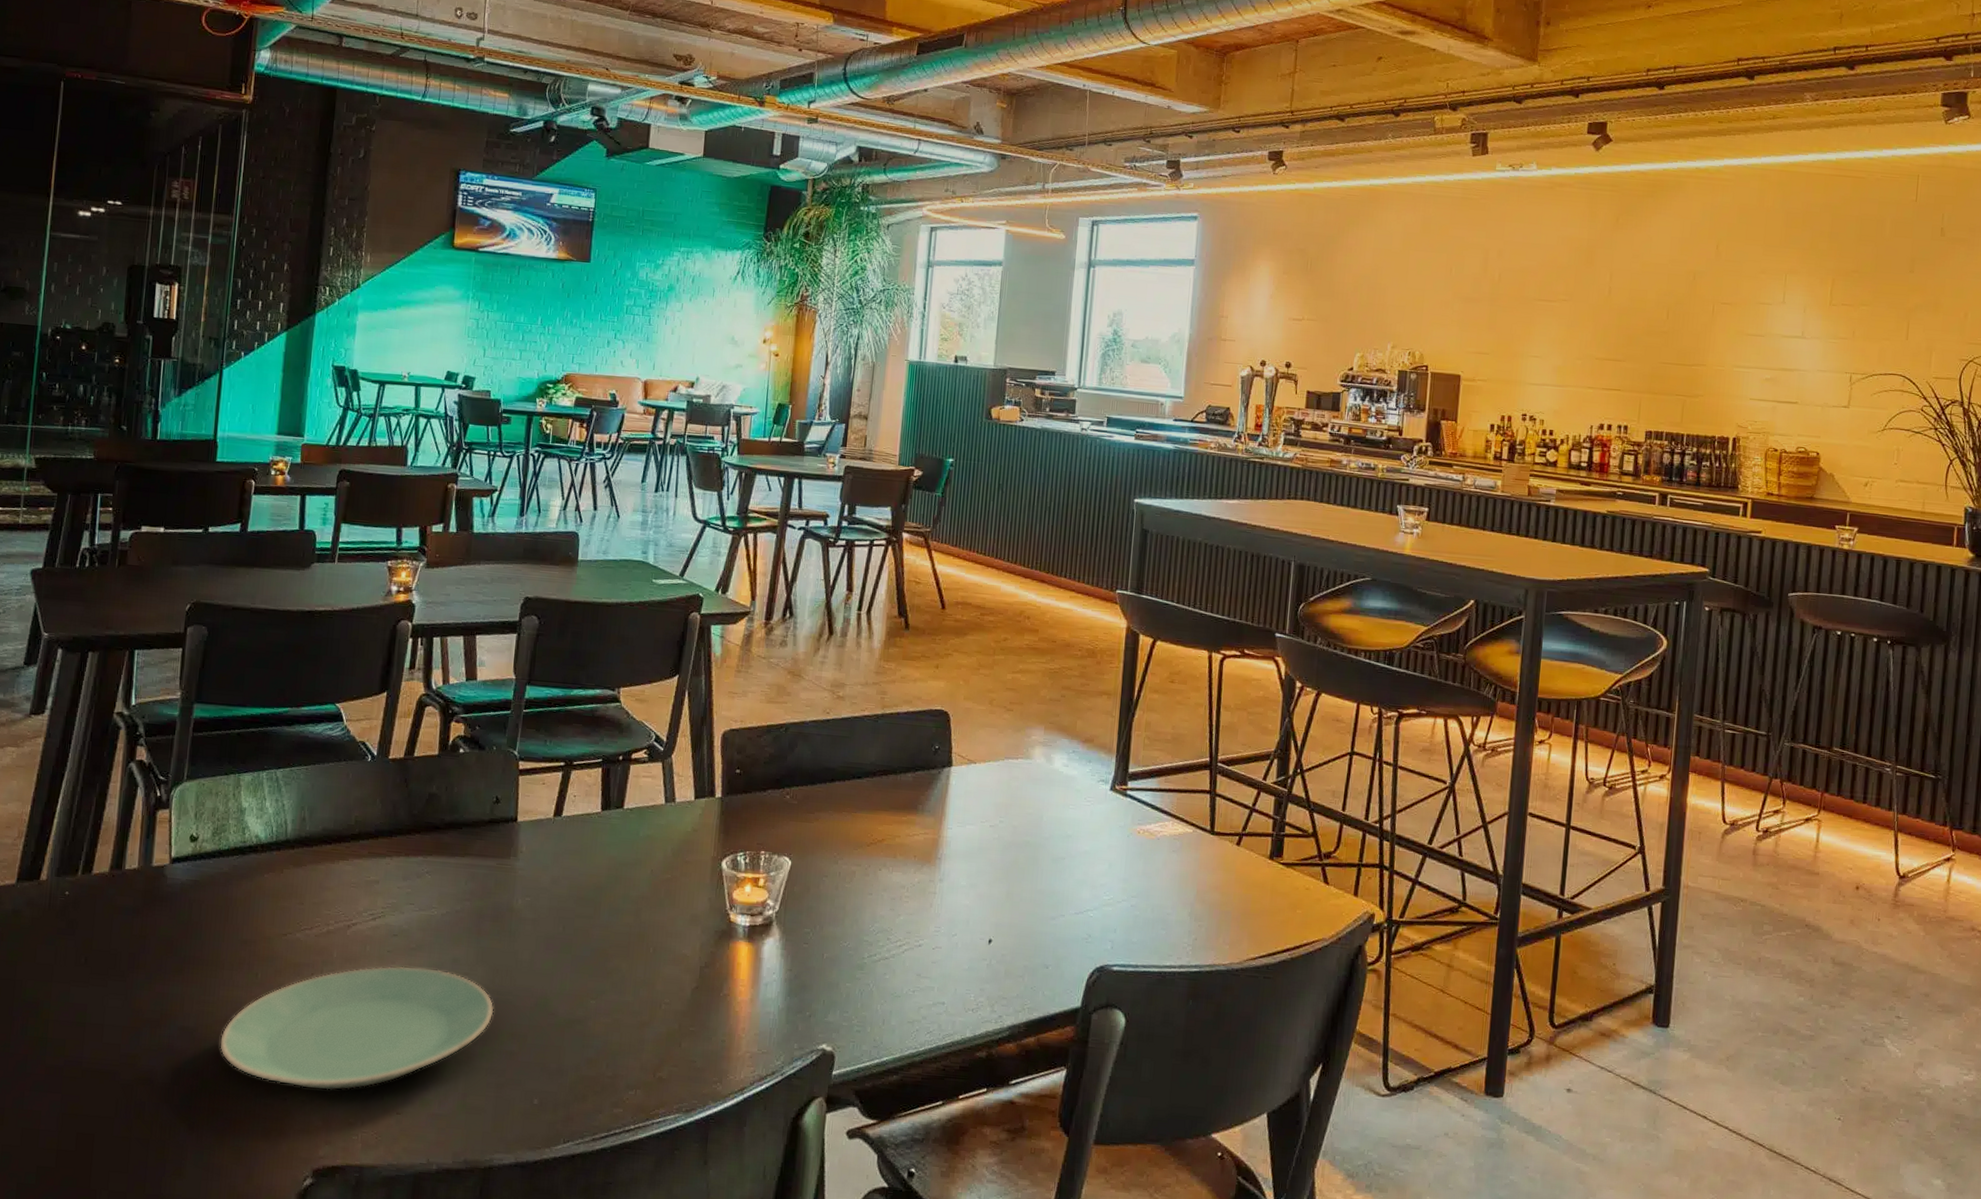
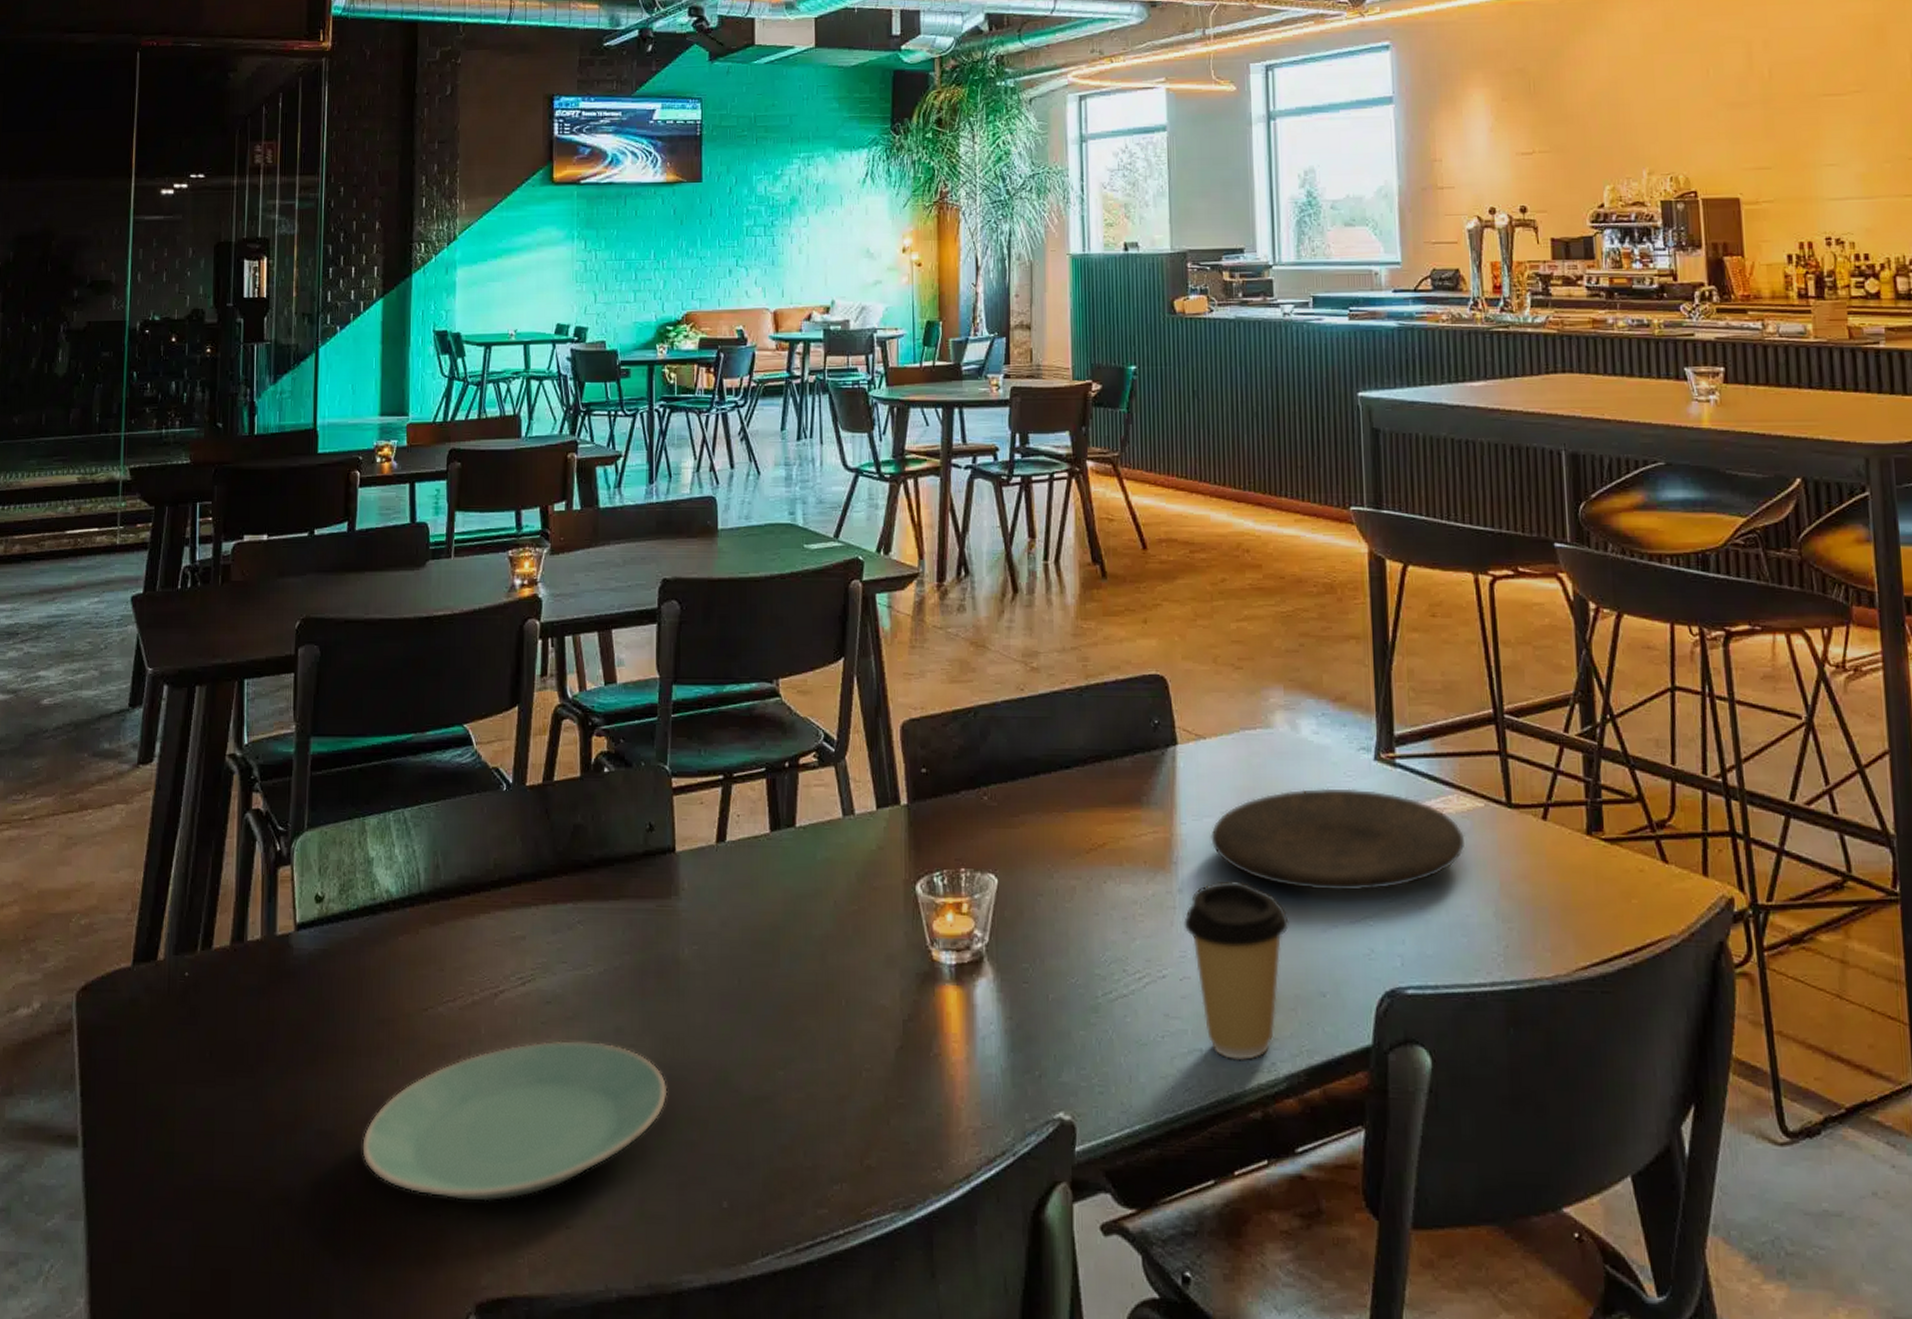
coffee cup: none [940,875,1026,1013] -> present [1184,881,1289,1060]
plate: none [970,808,1174,890] -> present [1211,788,1465,891]

